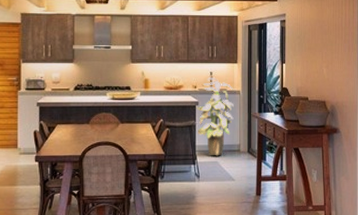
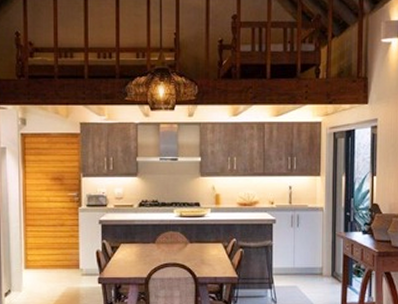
indoor plant: present [196,77,234,156] -> none [273,192,316,280]

